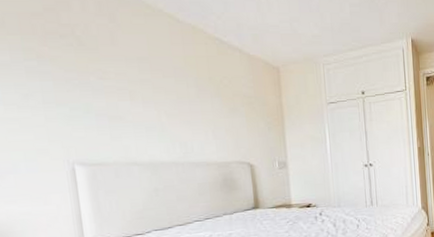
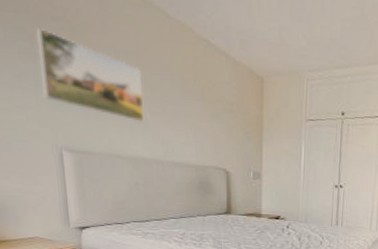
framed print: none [43,45,161,126] -> present [35,27,145,122]

